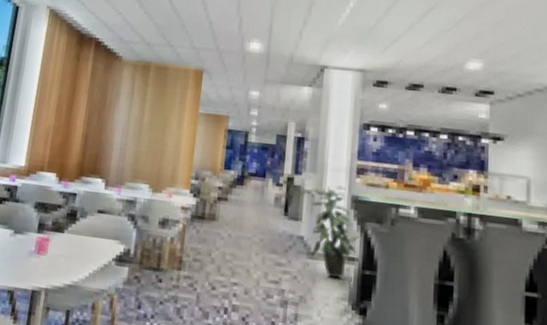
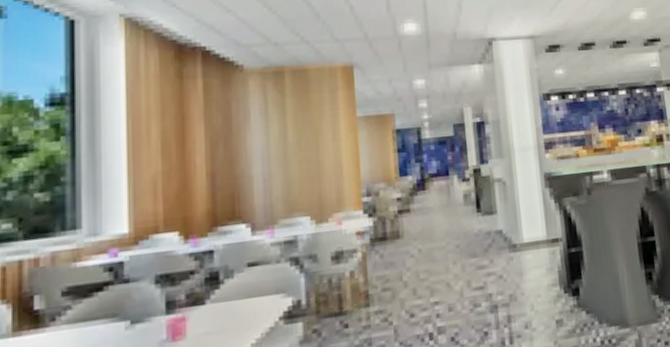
indoor plant: present [309,185,359,279] -> none [498,165,559,267]

